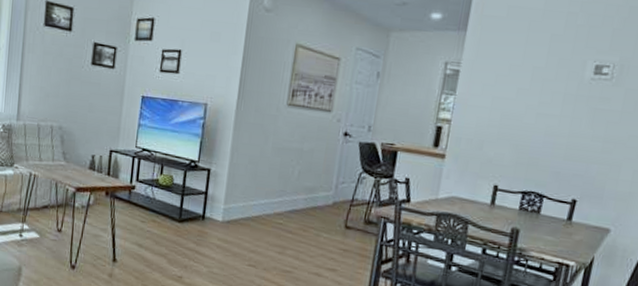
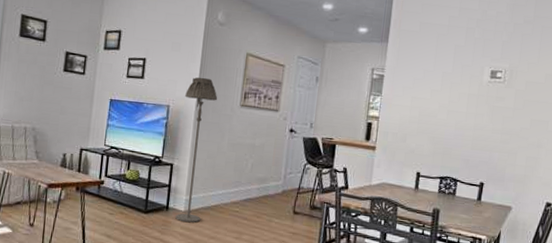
floor lamp: none [212,72,262,235] -> present [175,77,218,223]

